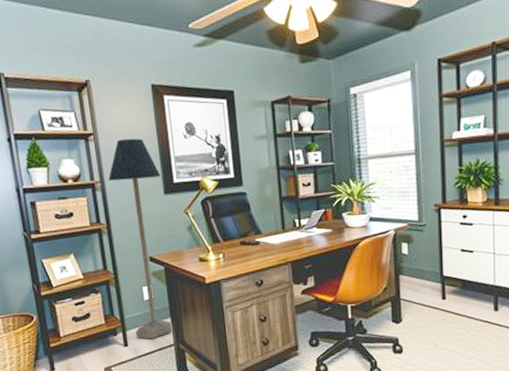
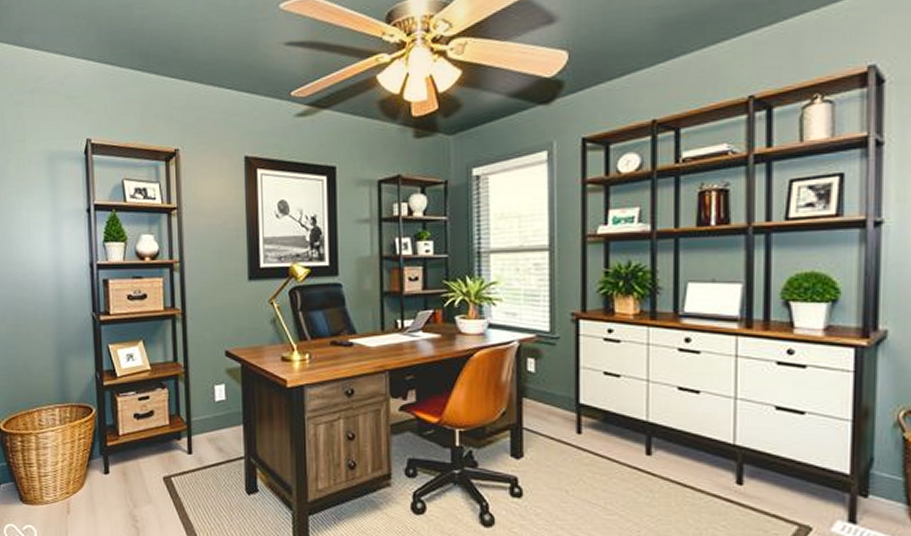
floor lamp: present [108,138,173,339] -> none [188,214,246,447]

